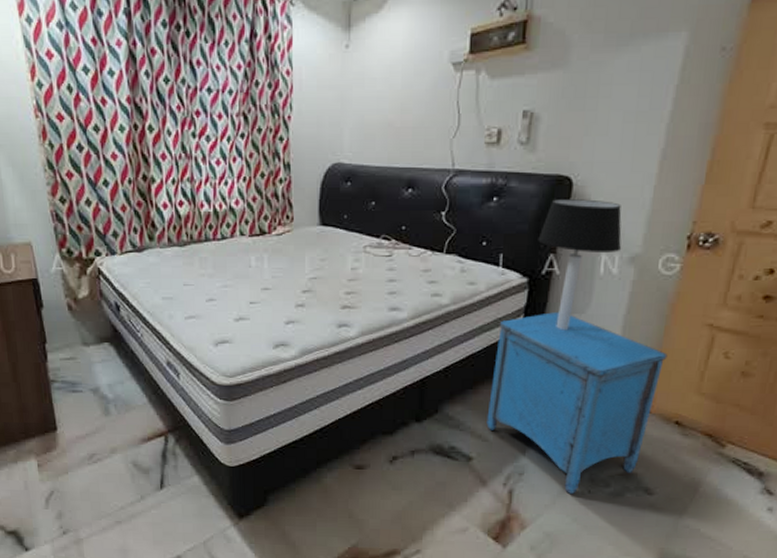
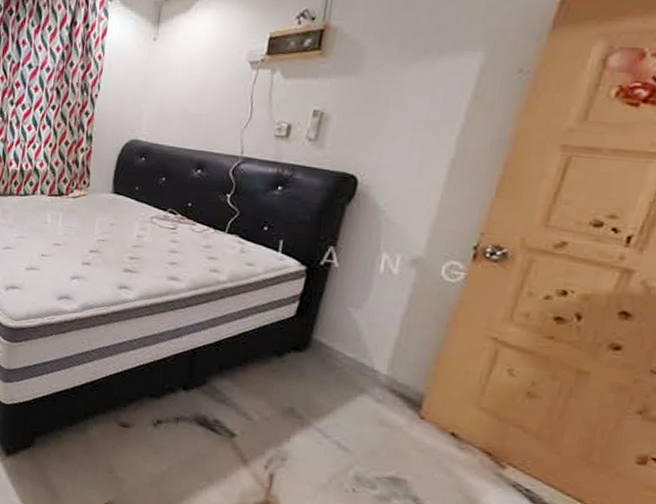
nightstand: present [486,311,668,495] -> none [253,302,447,491]
table lamp: present [538,199,622,331] -> none [319,195,406,323]

